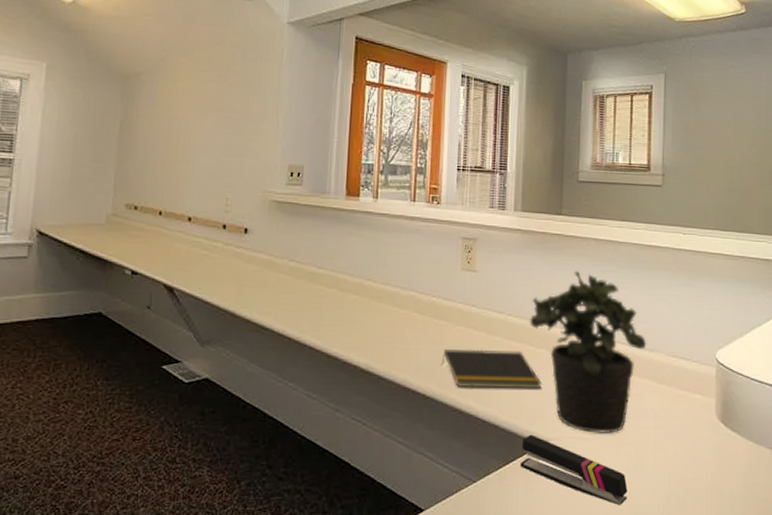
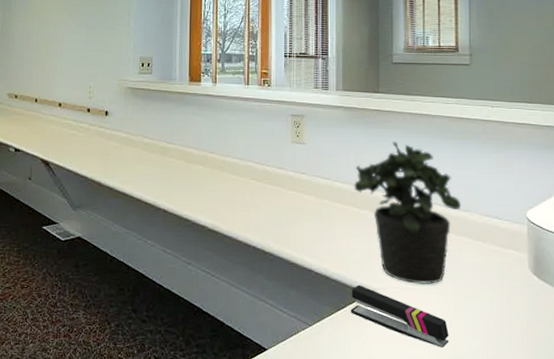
notepad: present [441,349,542,389] -> none [277,211,367,246]

